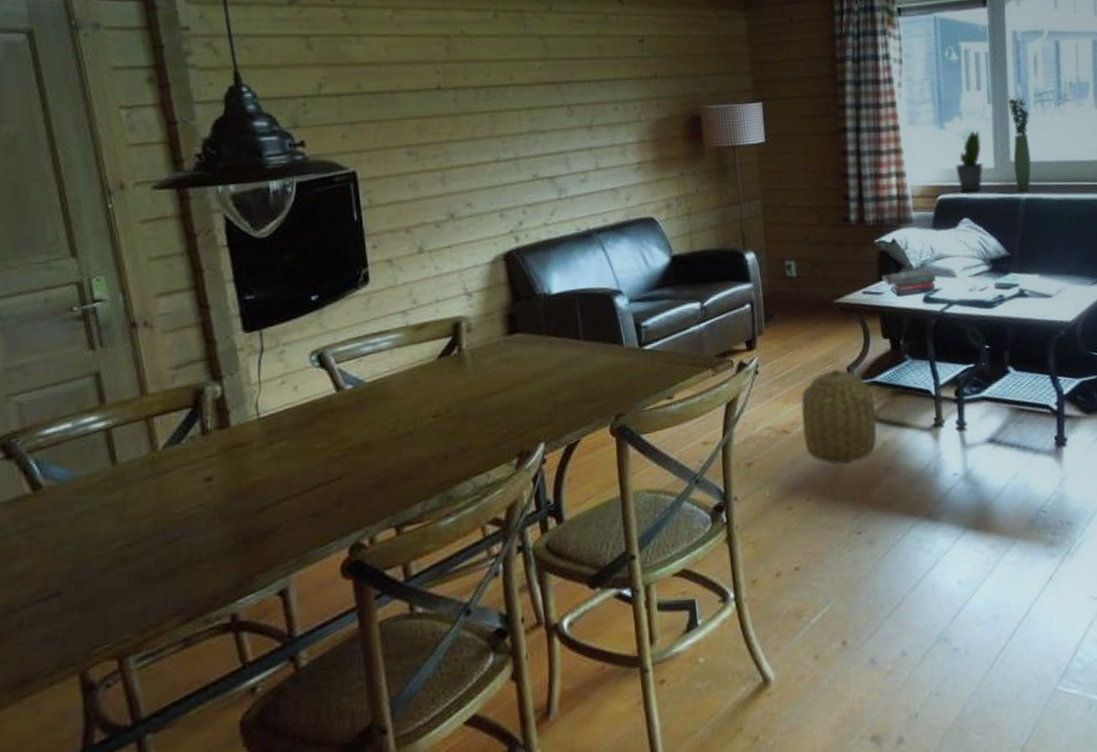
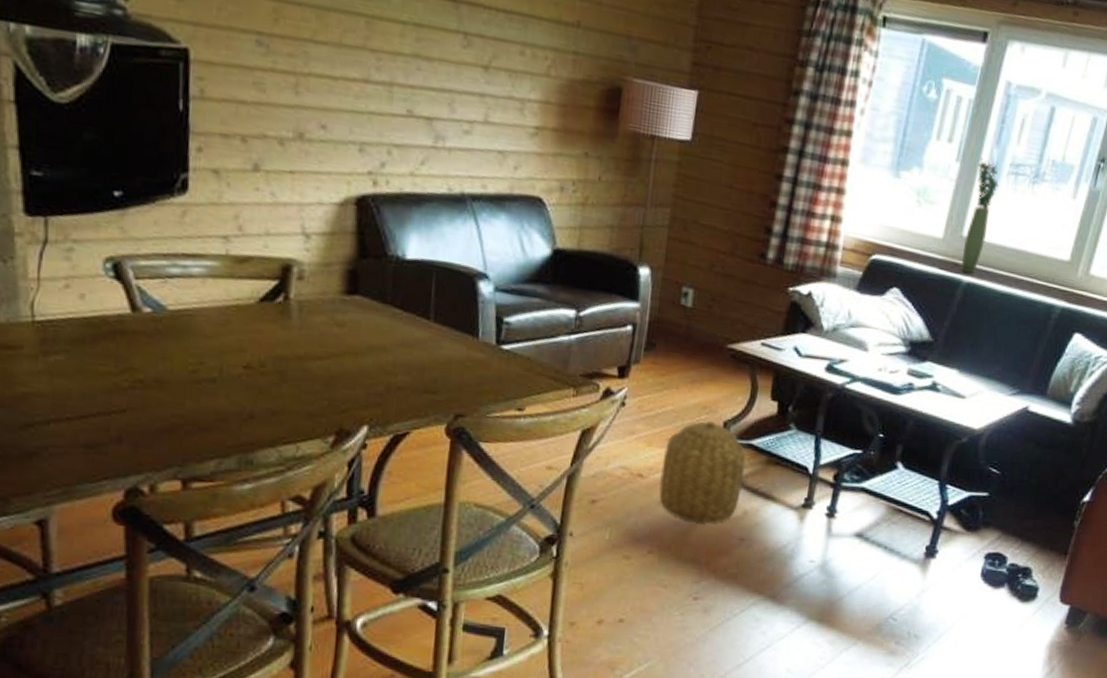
books: present [881,269,937,297] -> none [786,329,847,363]
potted plant: present [955,130,984,192] -> none [898,188,938,261]

